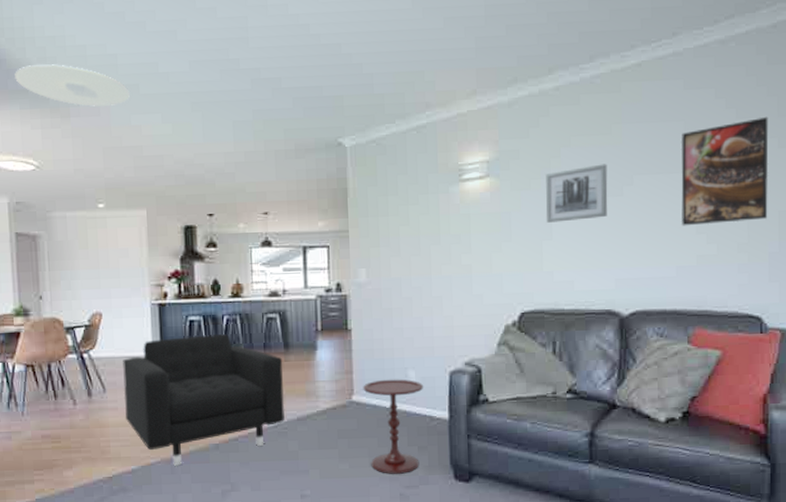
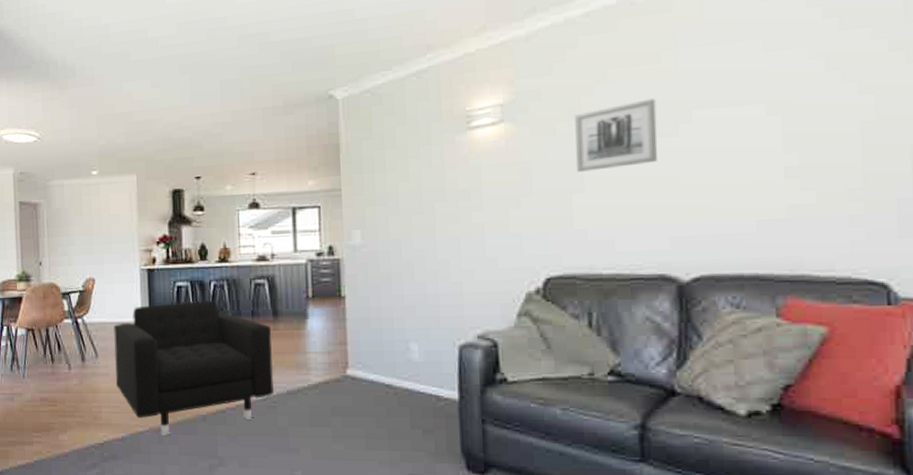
ceiling light: present [15,64,130,107] -> none [20,39,121,77]
side table: present [363,379,424,474] -> none [358,352,429,460]
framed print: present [681,116,769,226] -> none [758,24,894,169]

